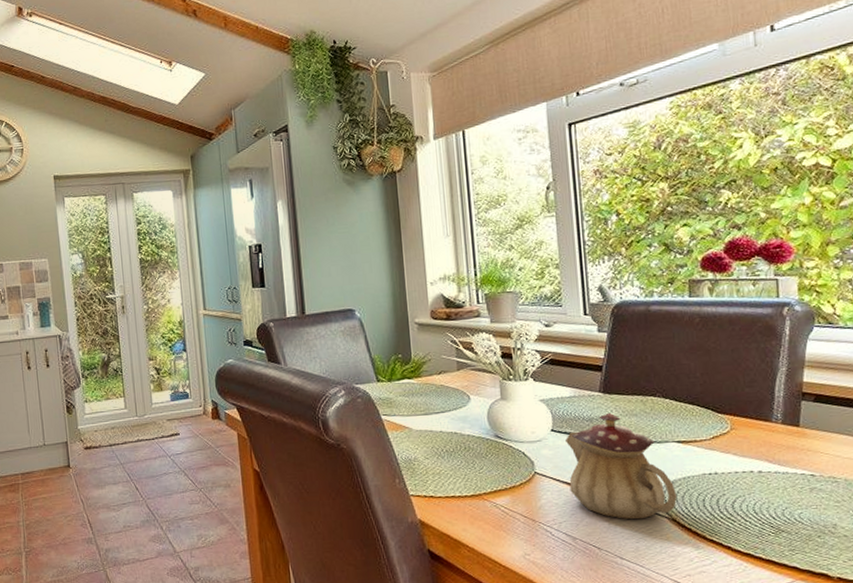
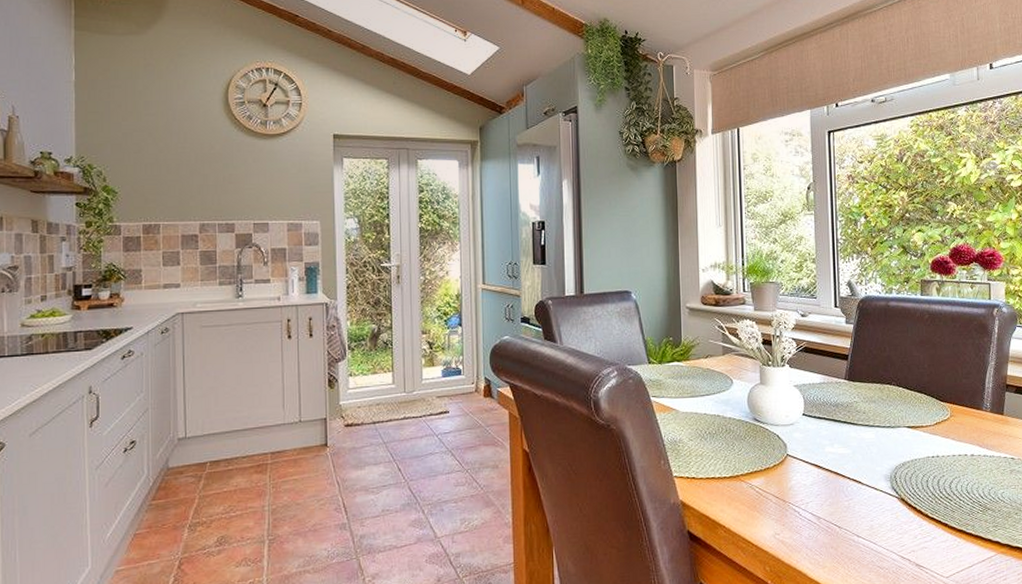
teapot: present [564,412,678,520] -> none [814,398,906,499]

